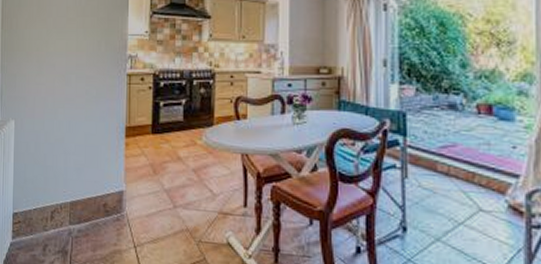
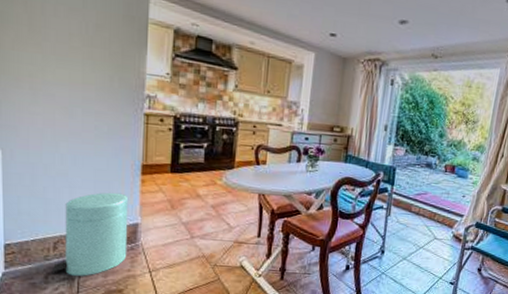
trash can: none [49,157,115,250] -> present [51,192,129,276]

